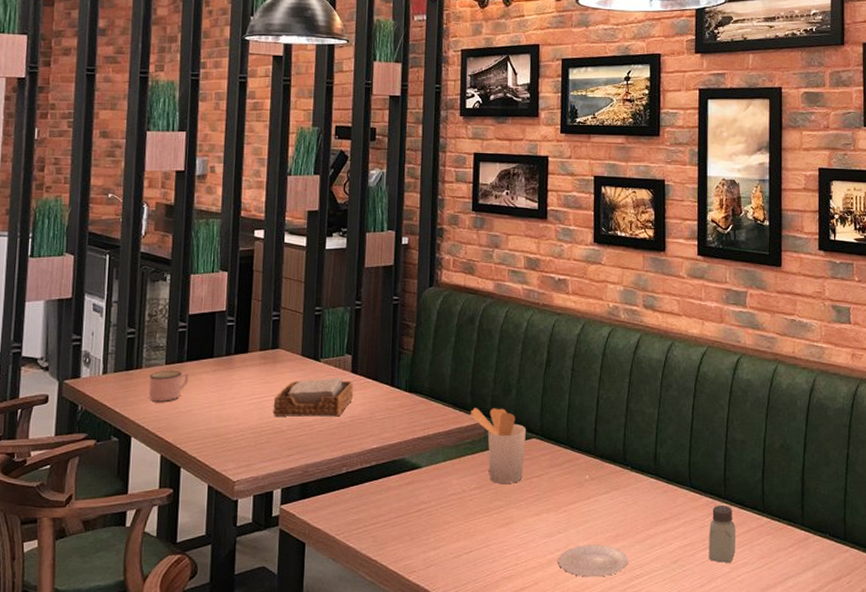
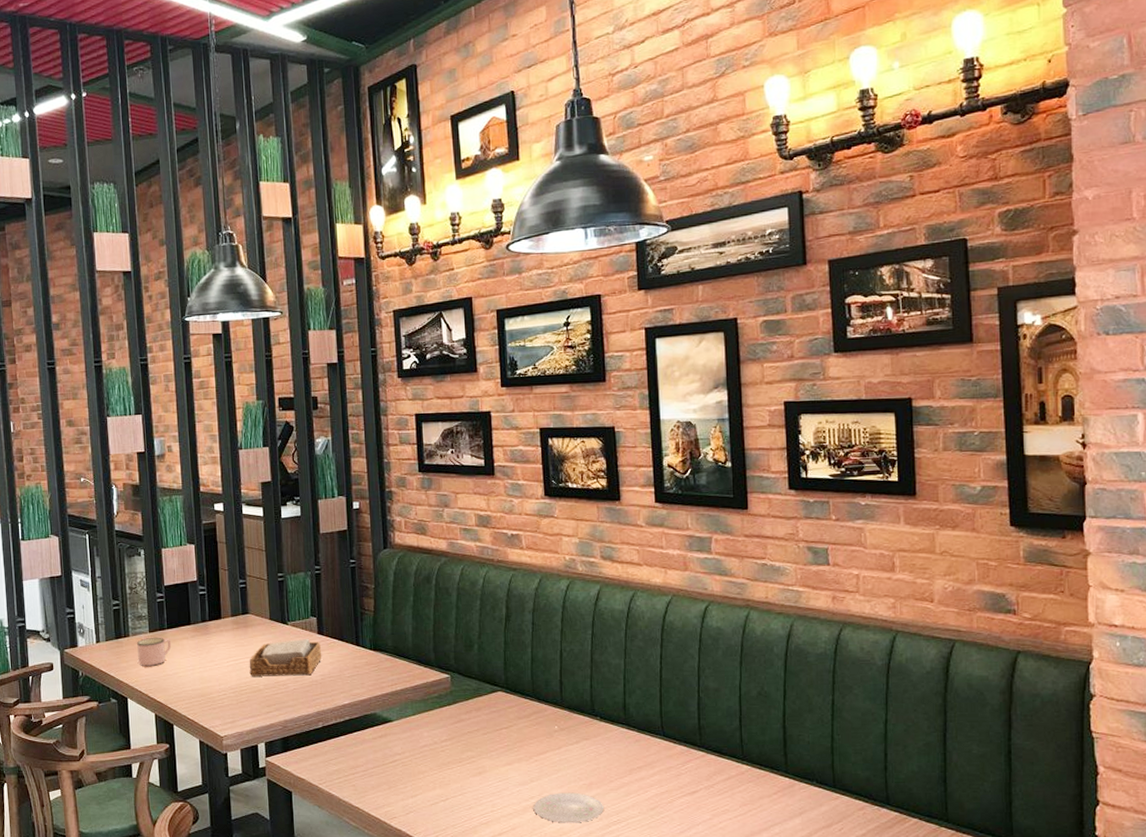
utensil holder: present [470,408,526,483] -> none [434,663,492,735]
saltshaker: present [708,504,736,563] -> none [686,753,716,810]

